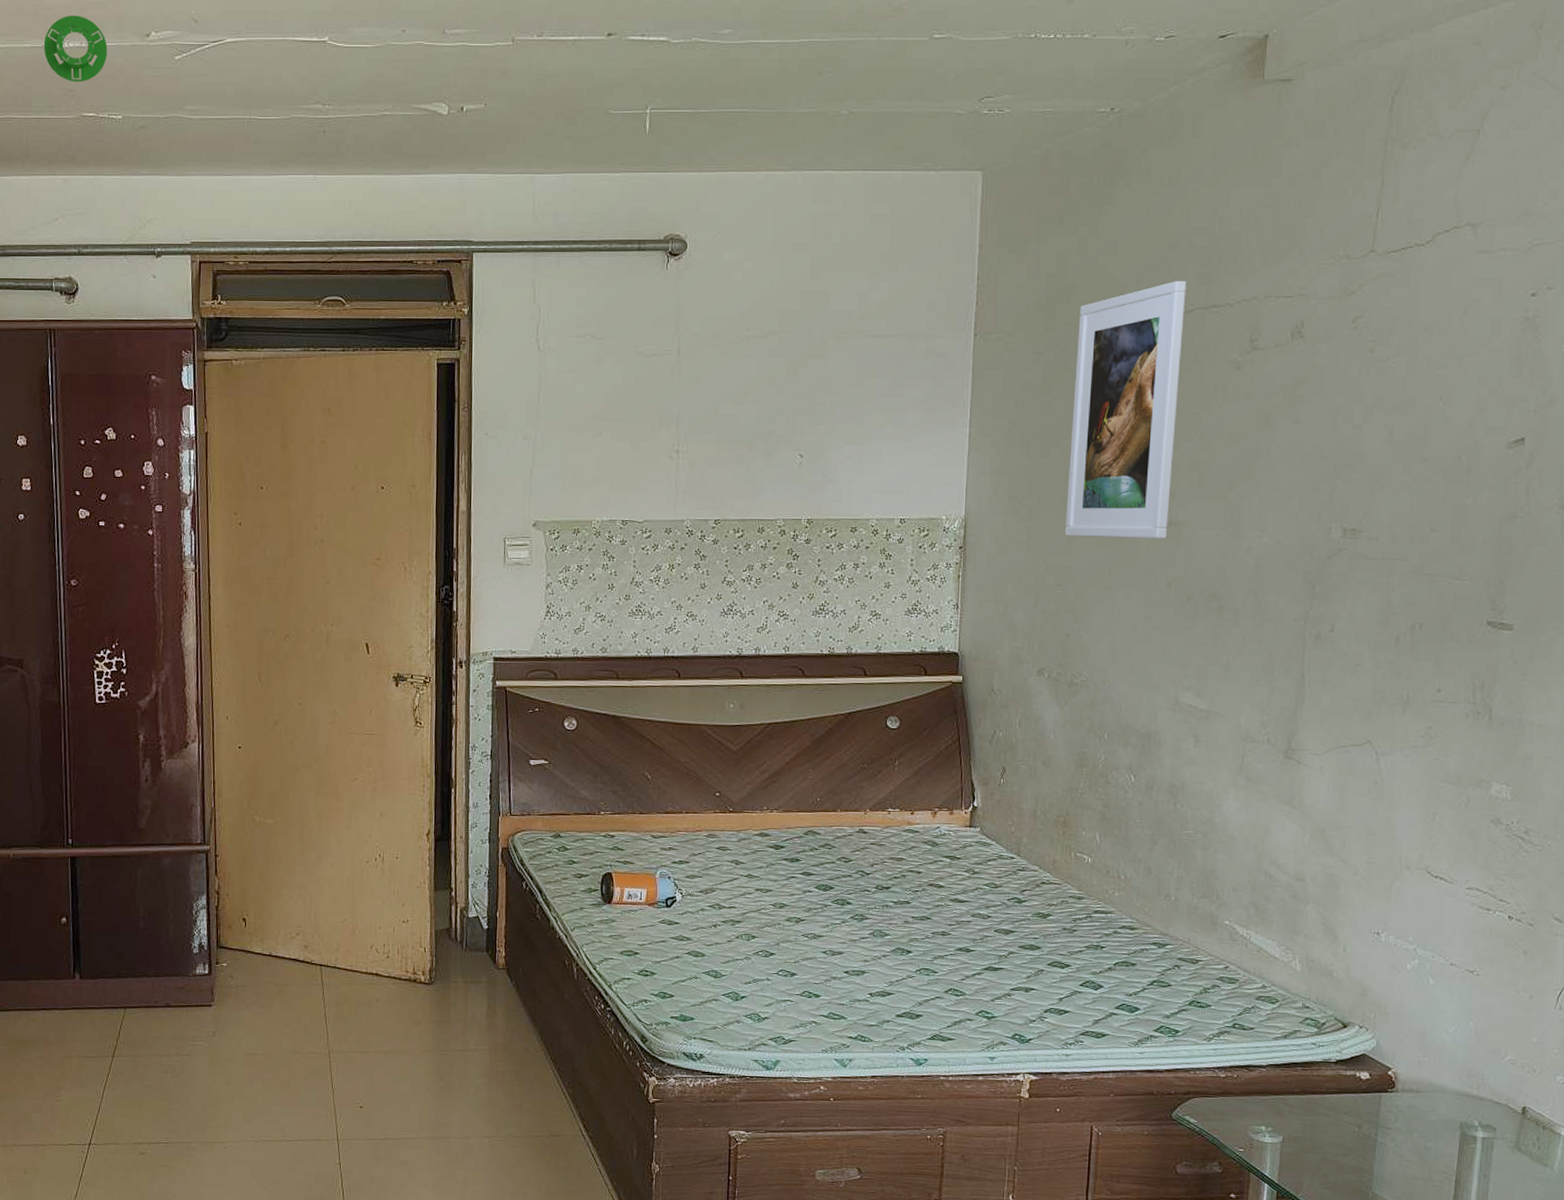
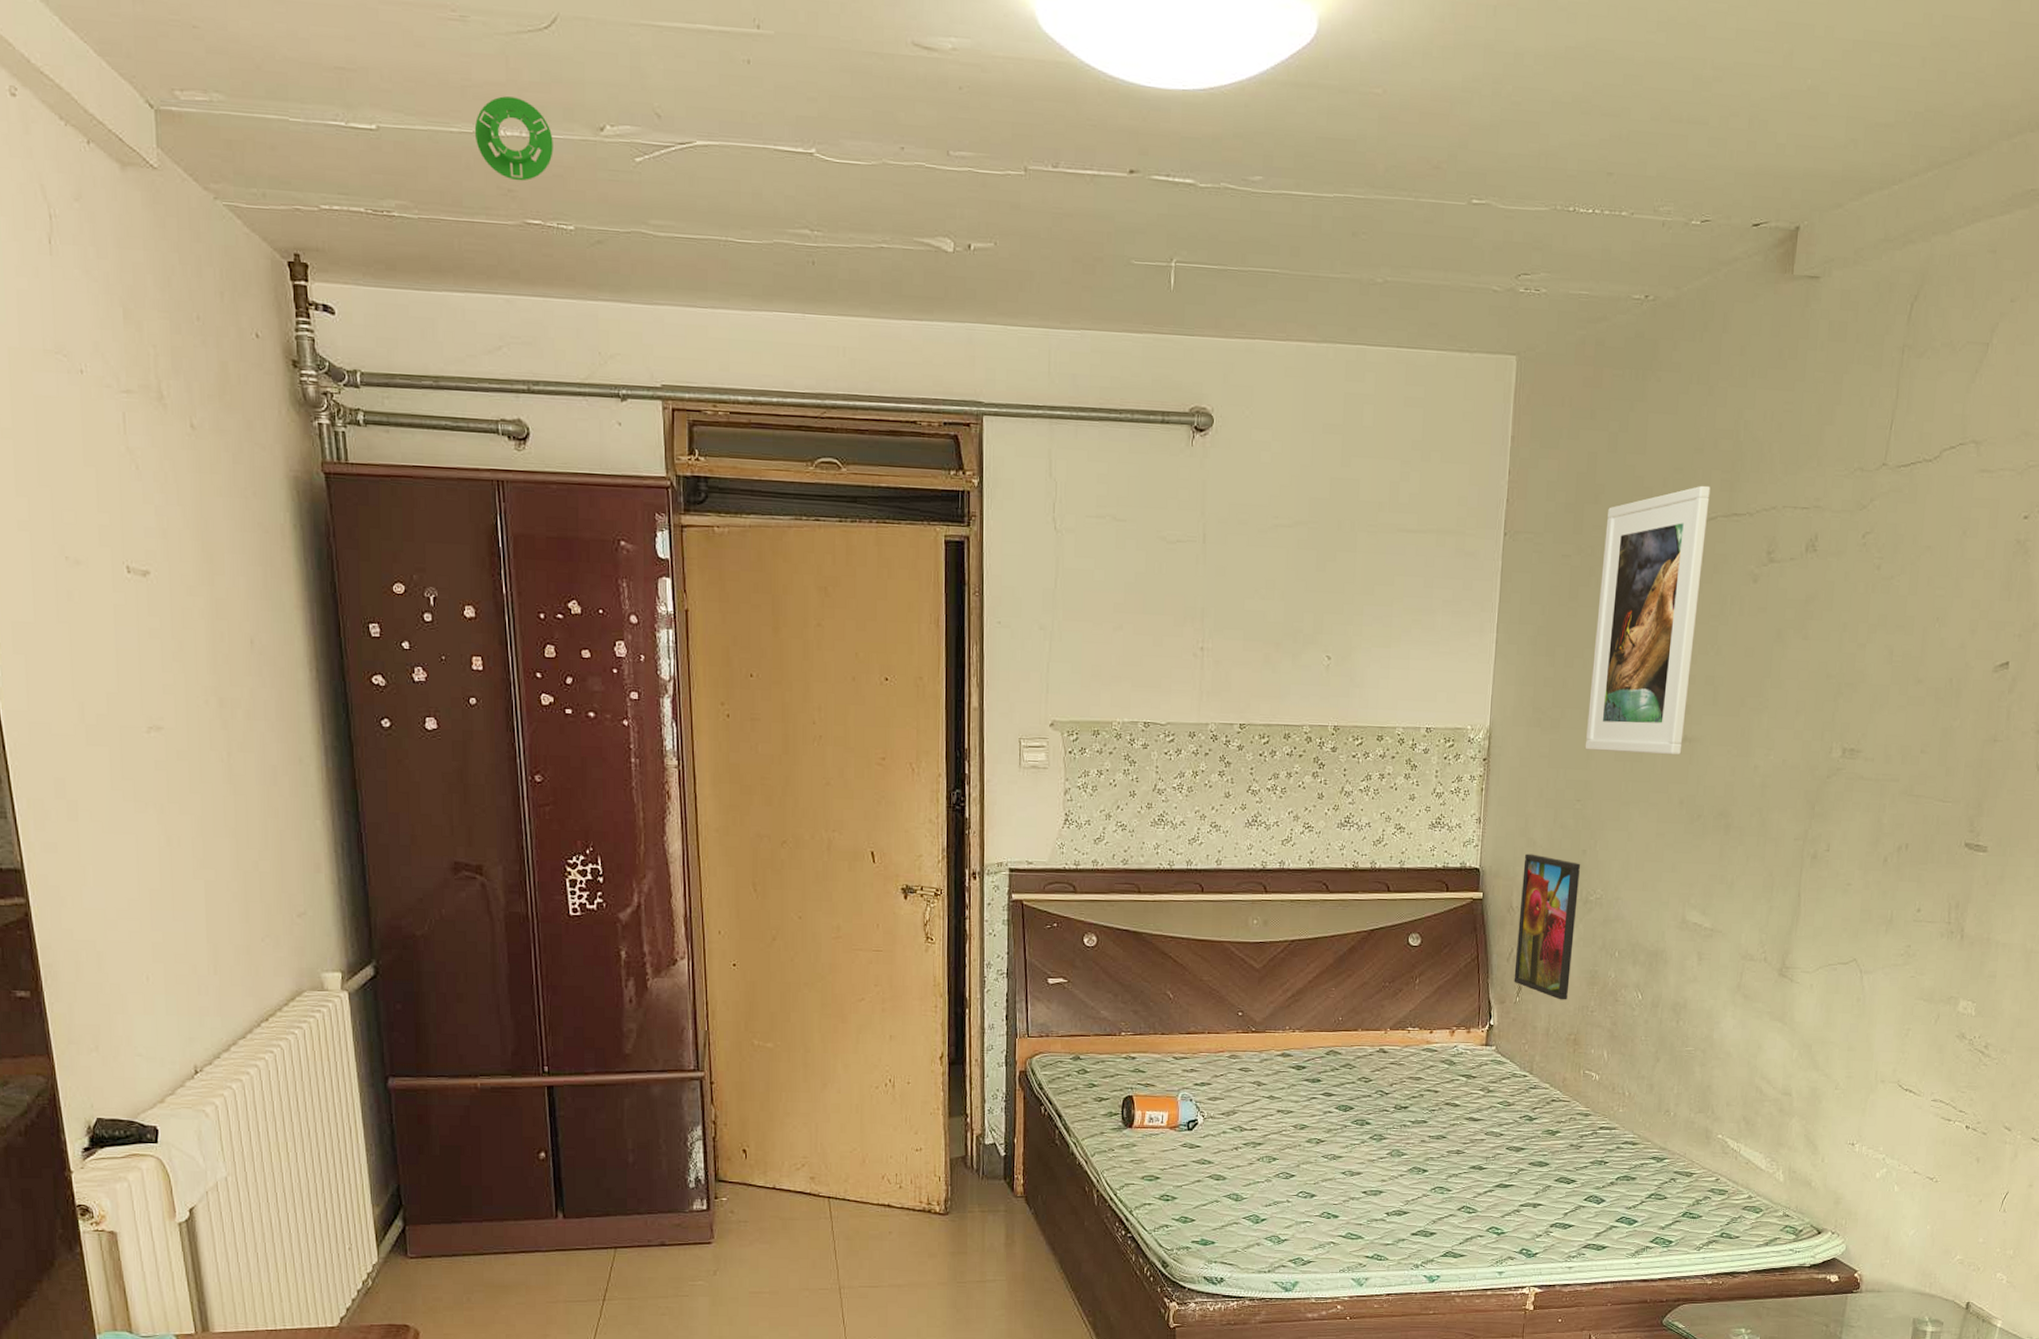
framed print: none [997,638,1065,782] -> present [1514,853,1581,1000]

